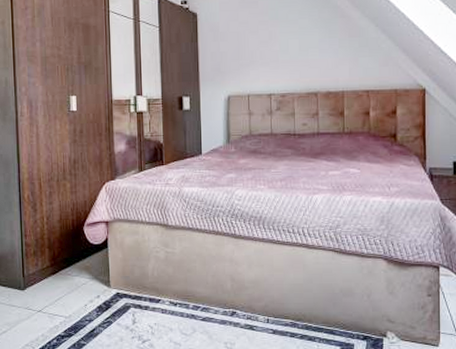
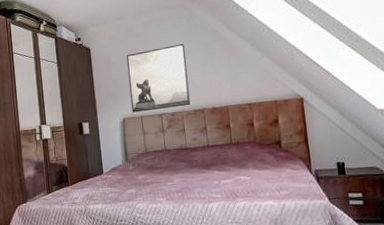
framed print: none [237,17,303,90] -> present [126,43,190,113]

